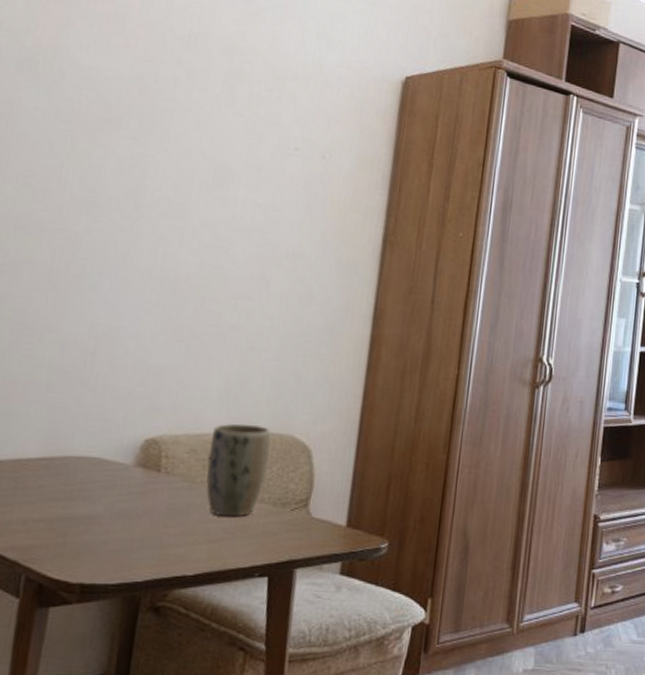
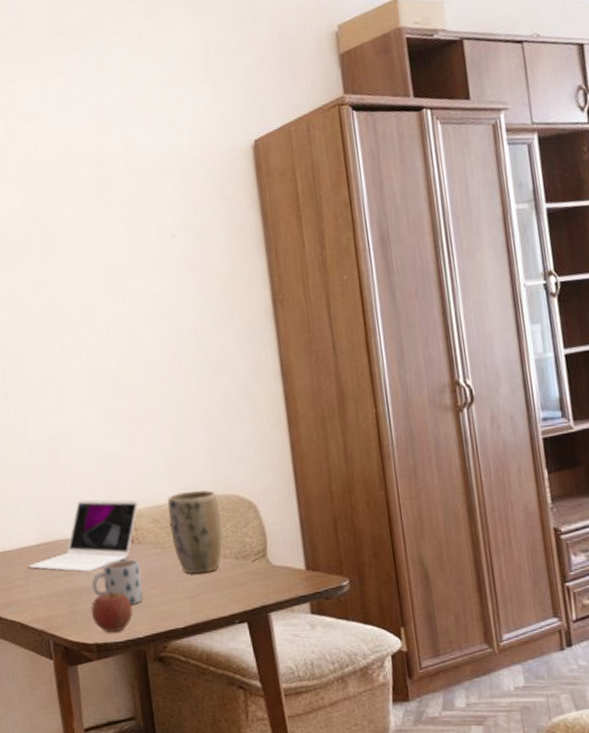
laptop: none [20,414,178,499] -> present [29,499,139,573]
apple: none [84,523,139,573] -> present [91,590,134,633]
mug: none [94,489,161,543] -> present [91,559,144,605]

